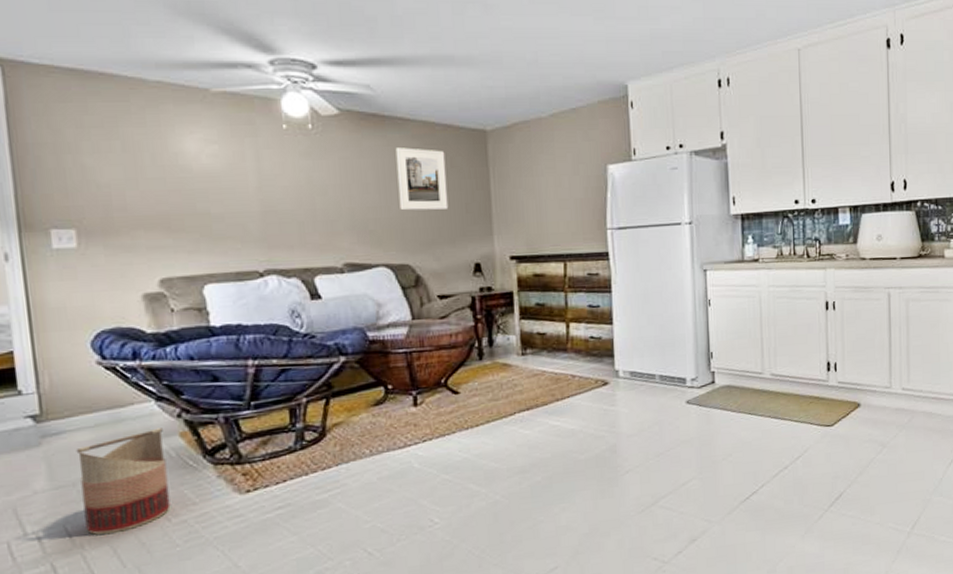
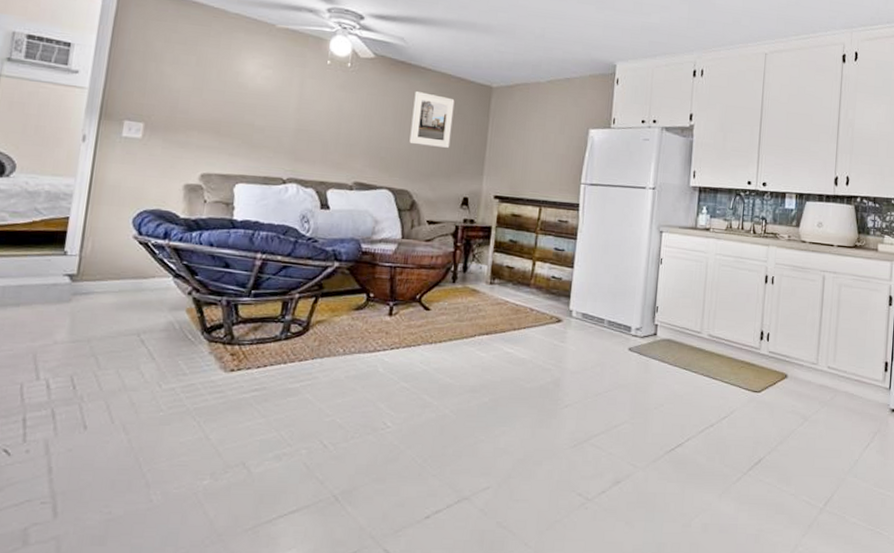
basket: present [75,428,171,535] -> none [89,301,174,391]

